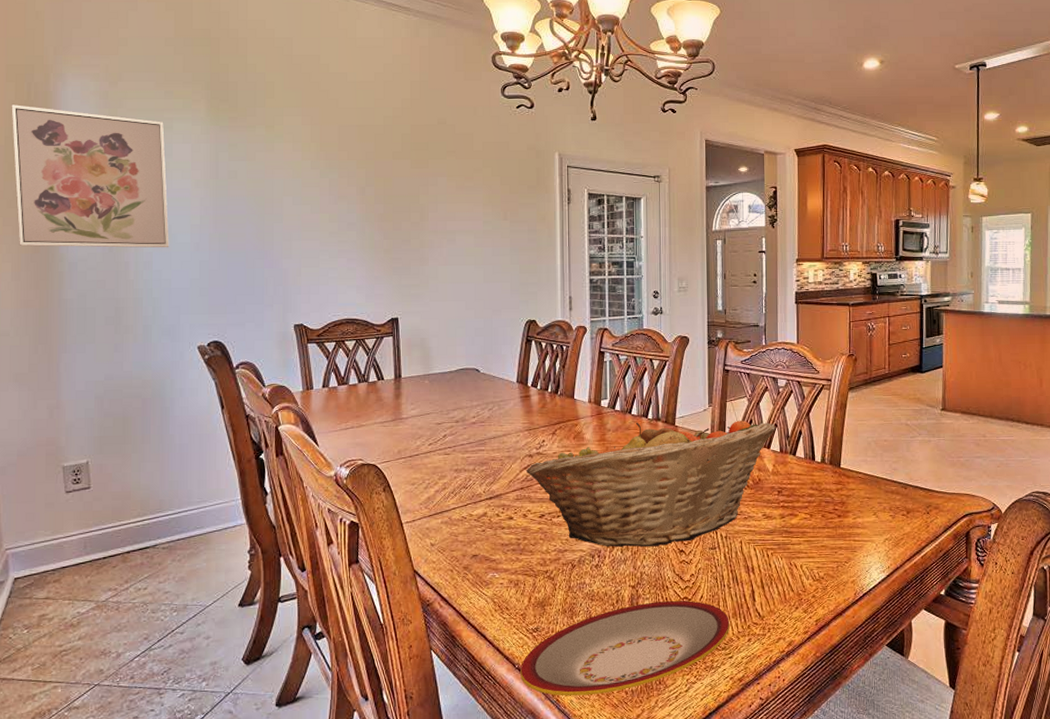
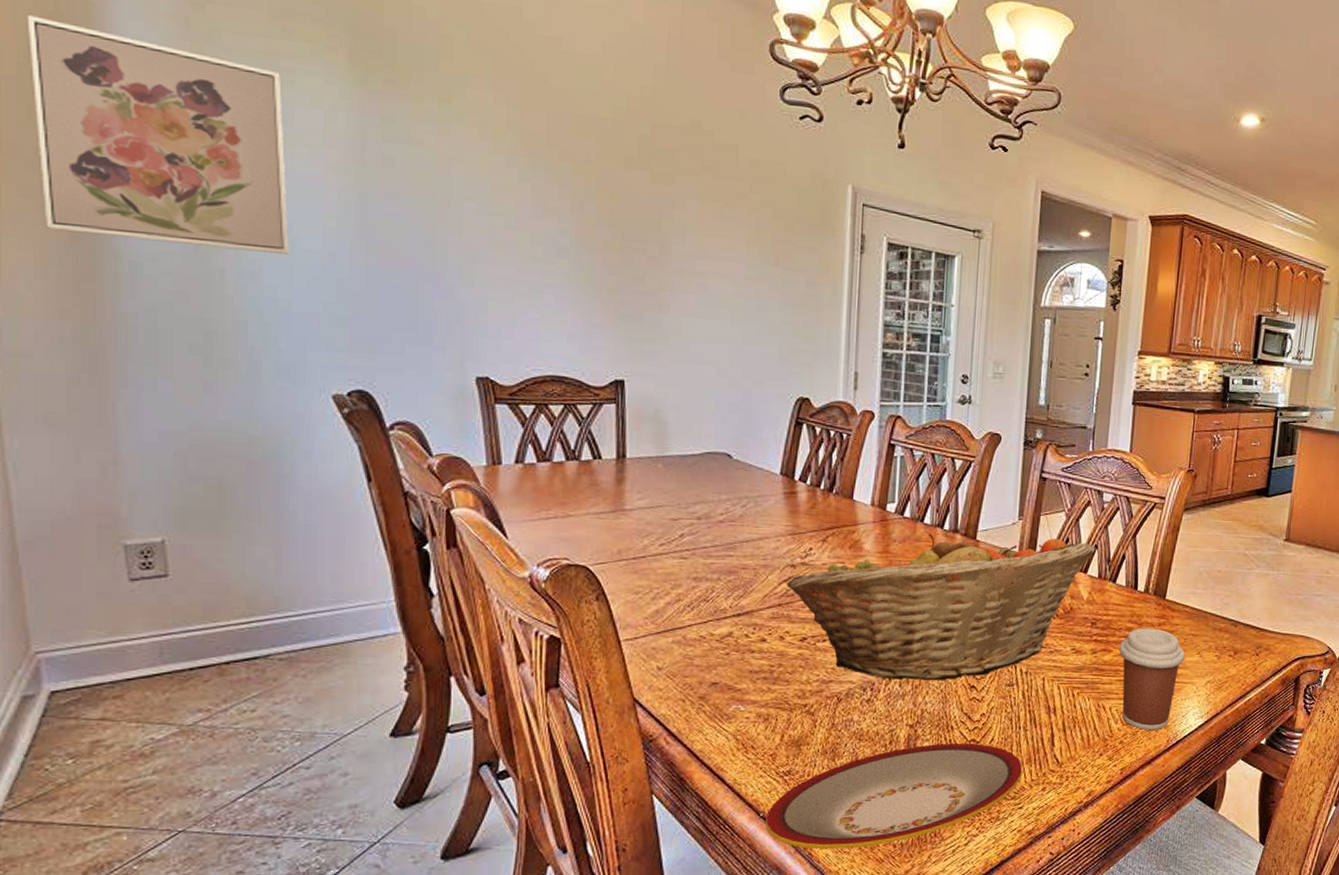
coffee cup: none [804,493,863,585] -> present [1119,628,1185,731]

